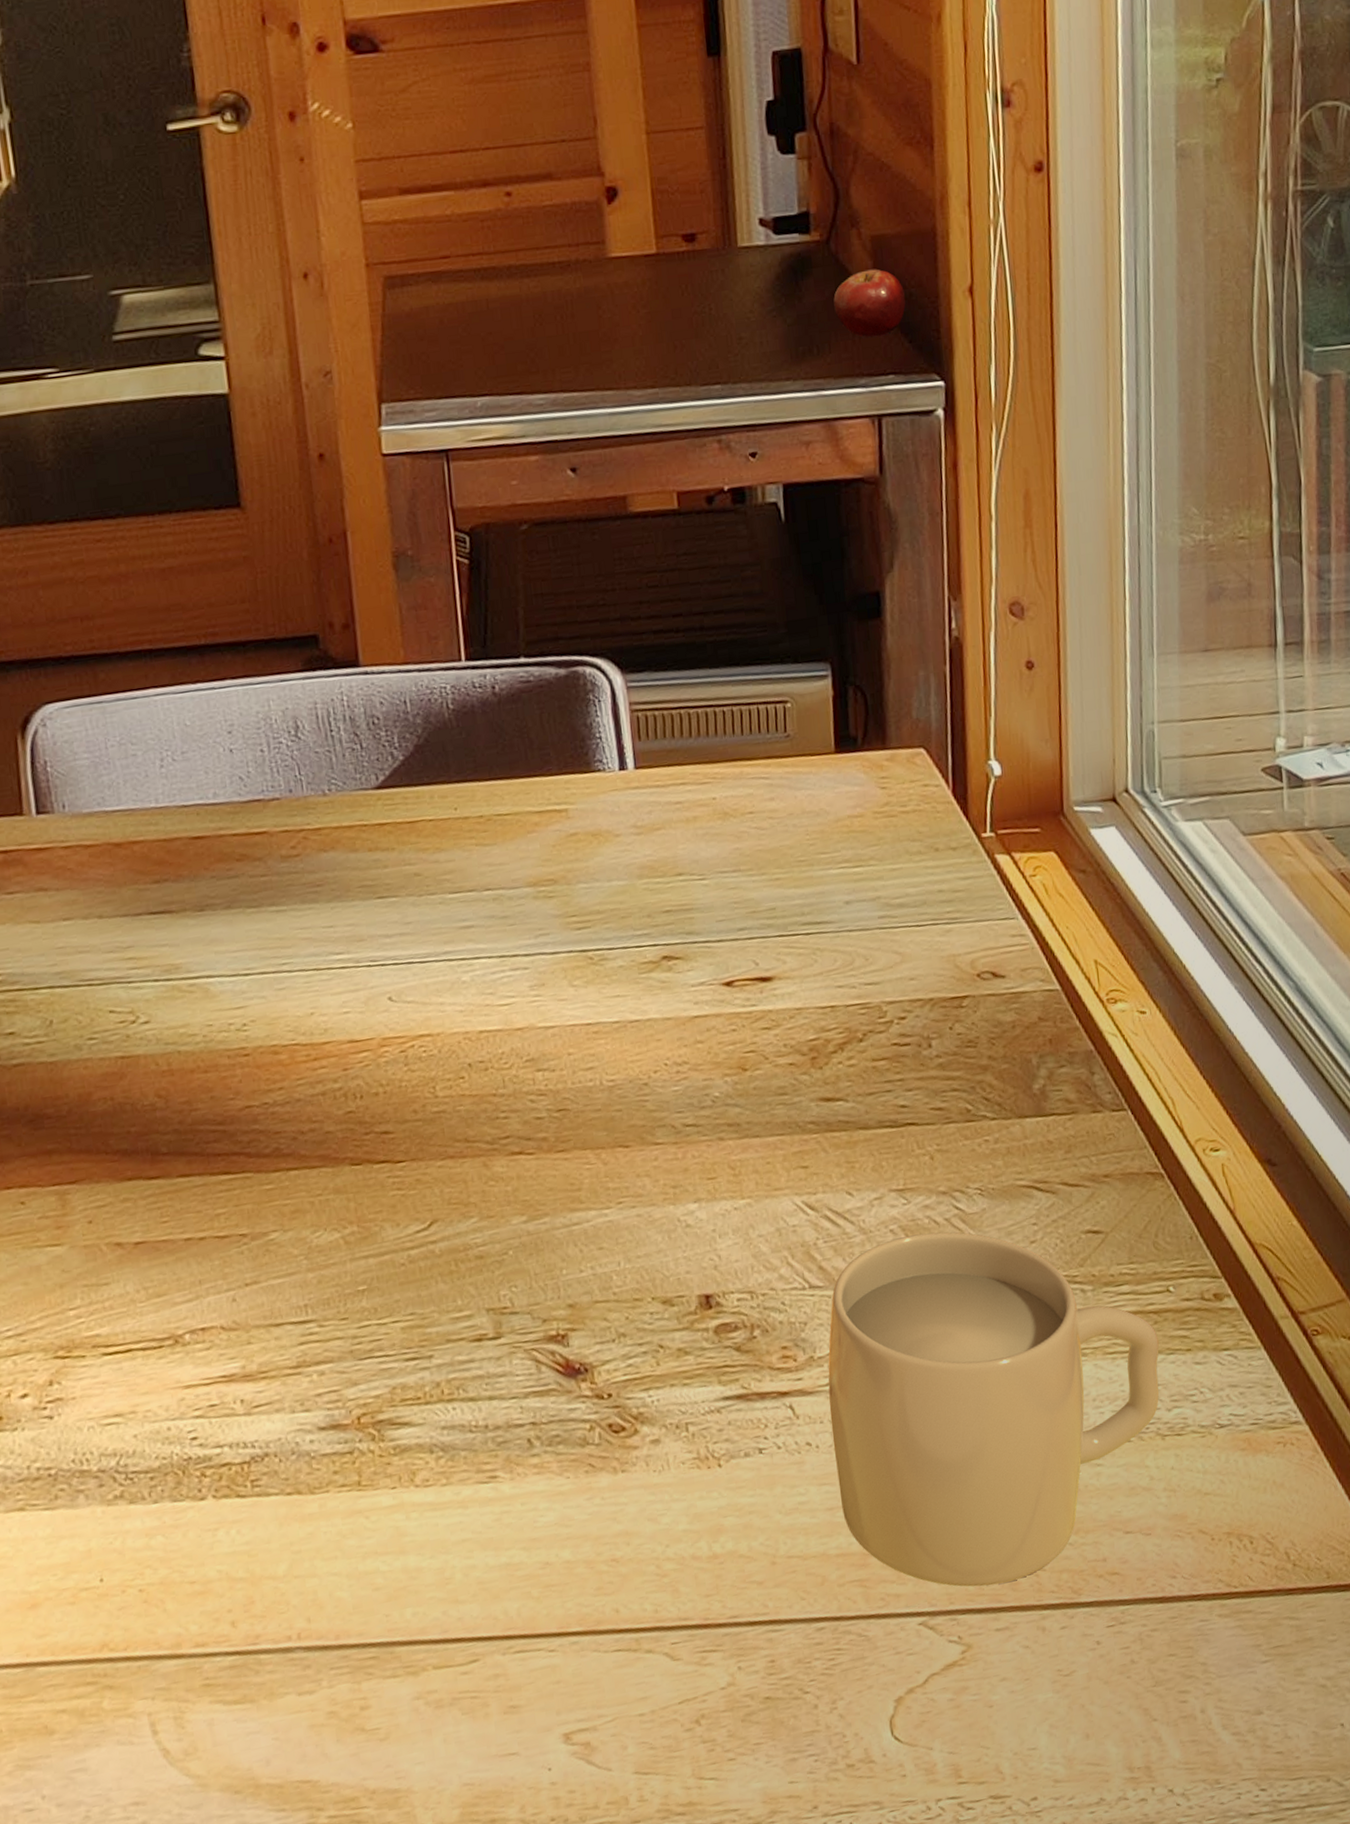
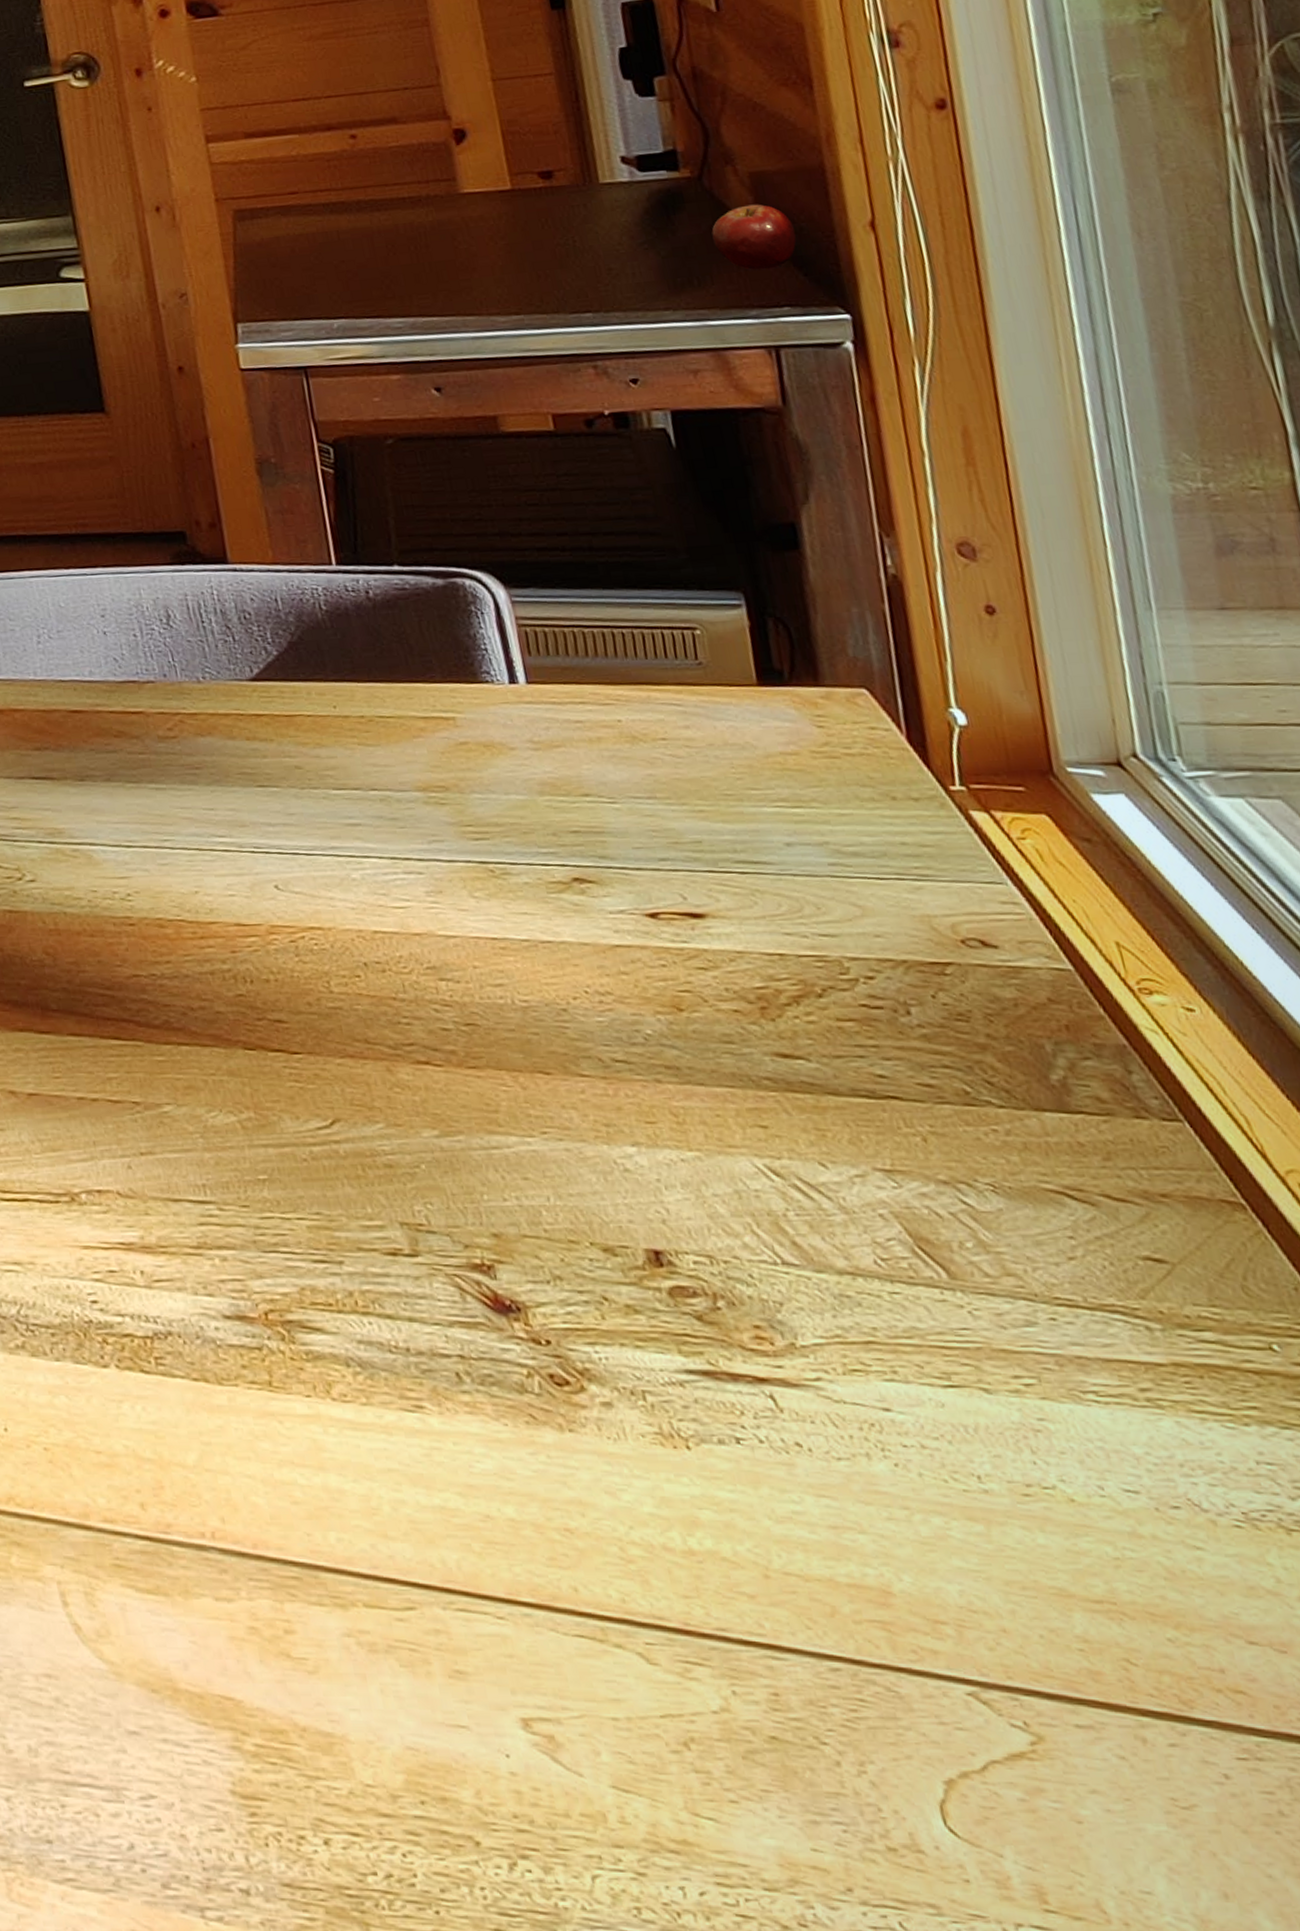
mug: present [828,1231,1160,1587] -> none [811,1225,1276,1669]

